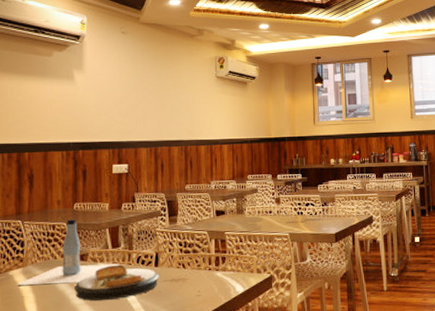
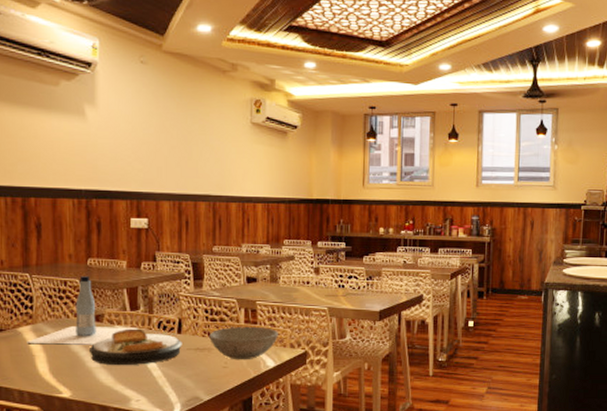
bowl: none [184,255,246,288] -> present [209,327,278,360]

